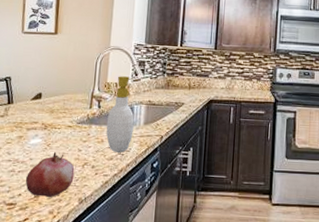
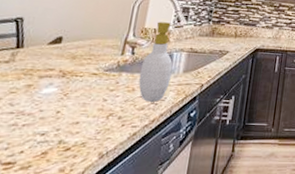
fruit: present [25,152,75,197] -> none [31,102,97,153]

